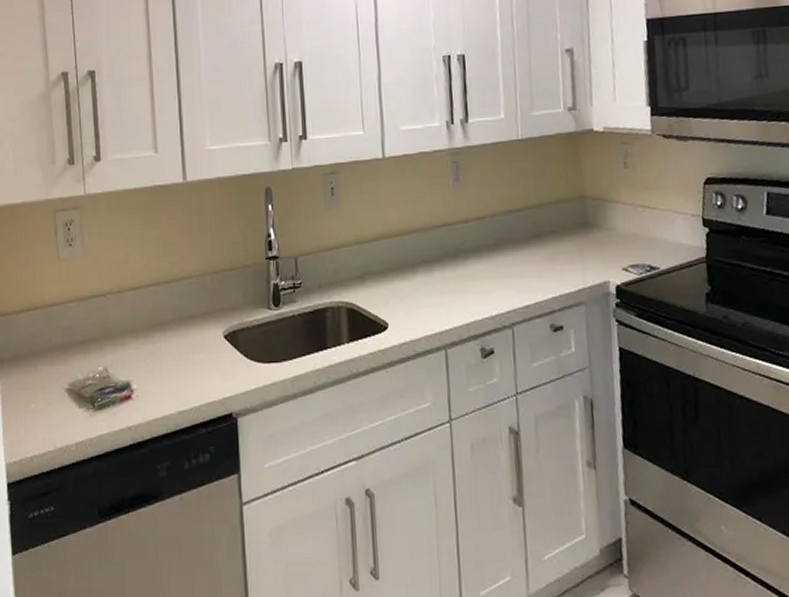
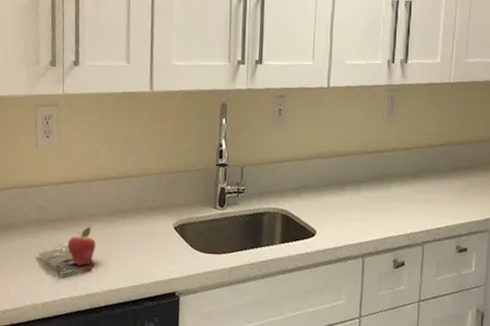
fruit: none [101,345,135,394] -> present [67,226,96,266]

